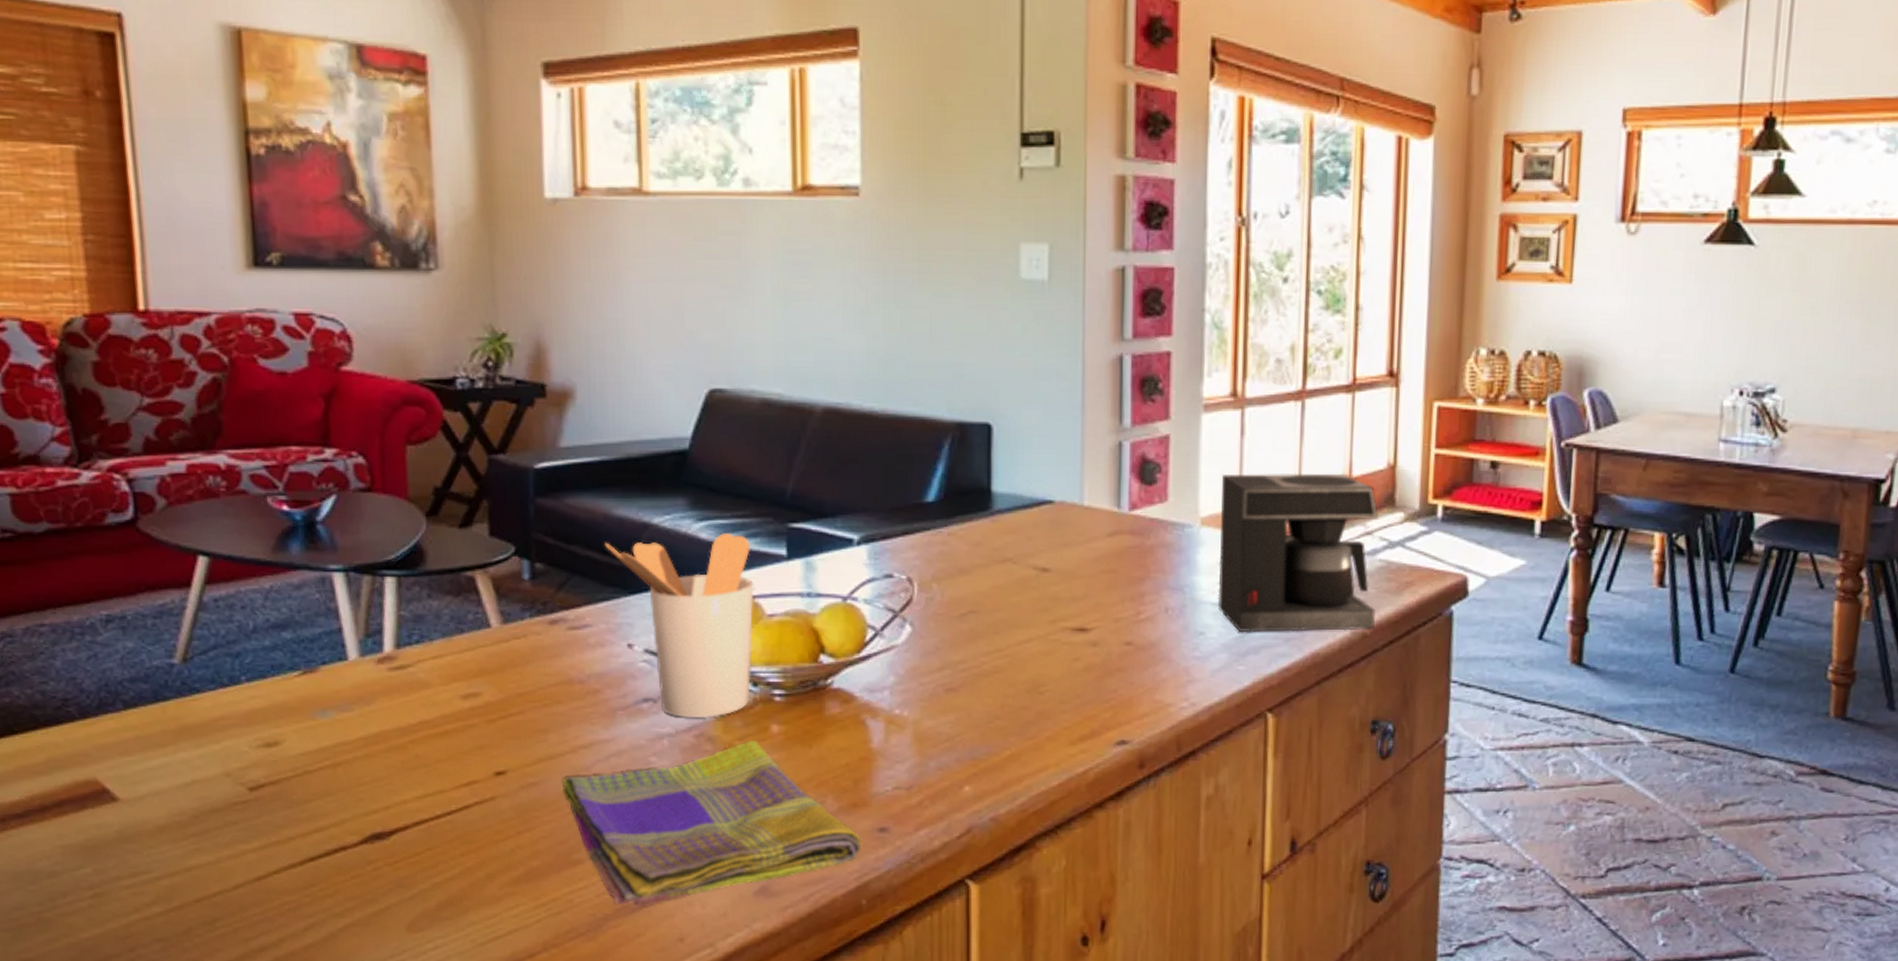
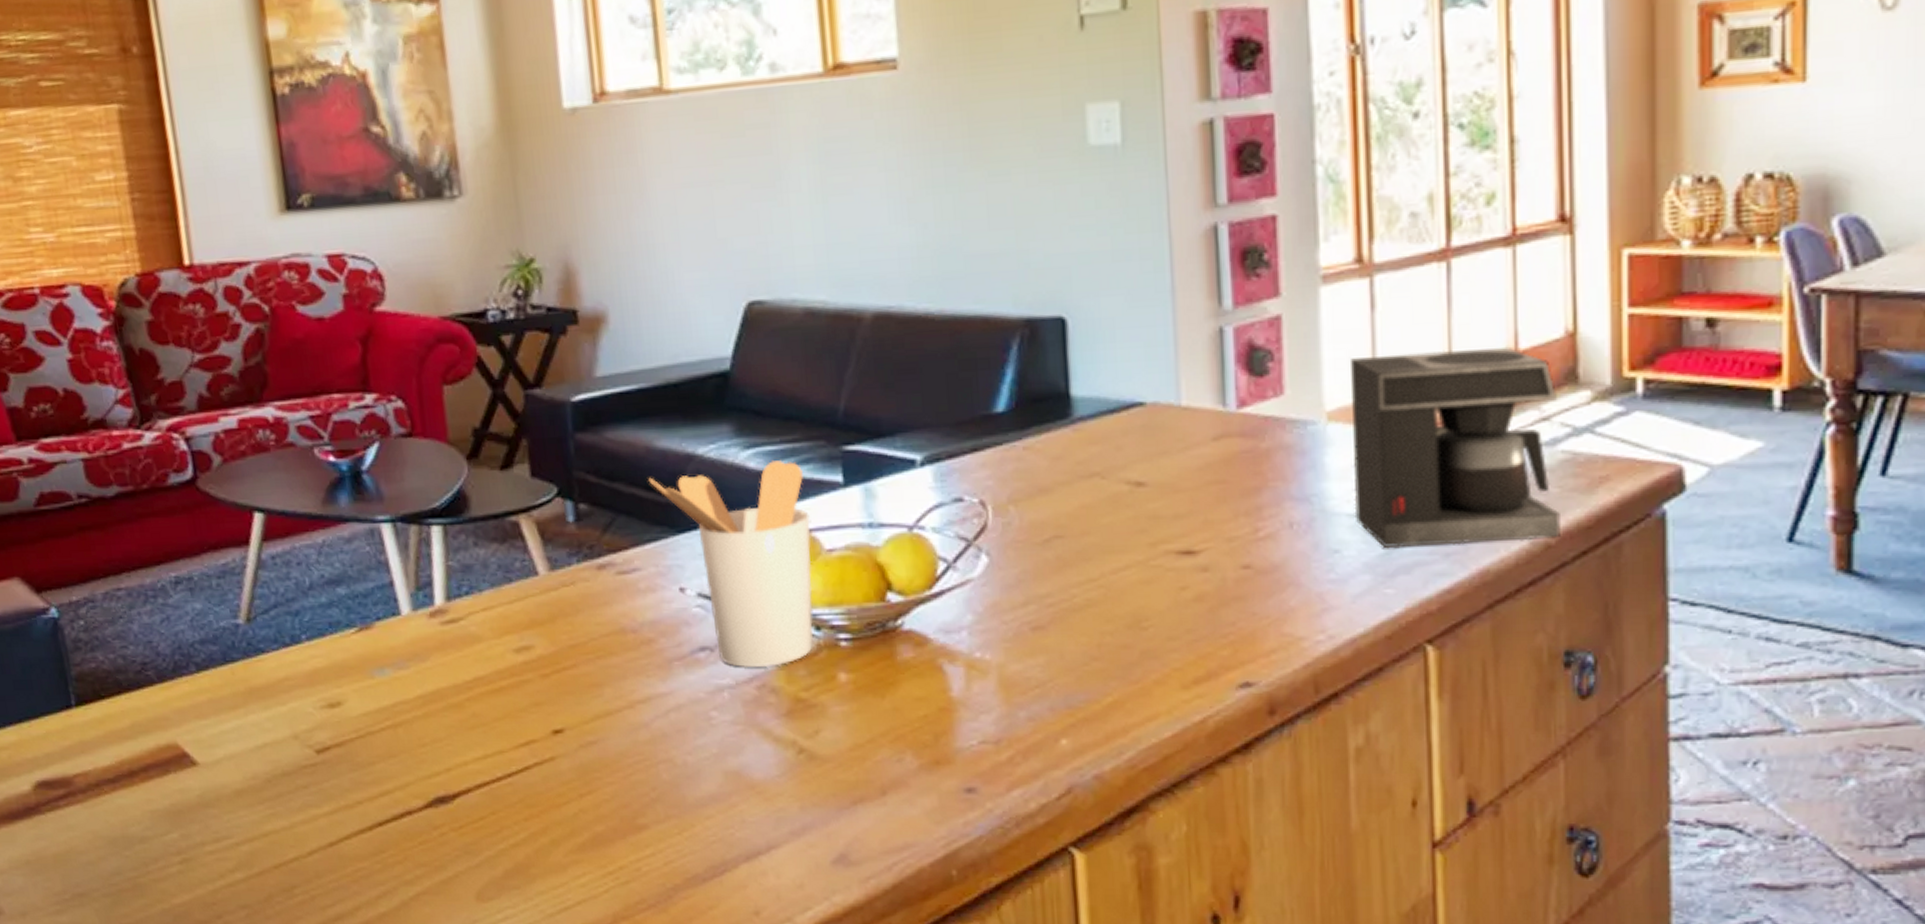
dish towel: present [561,740,862,908] -> none [620,691,948,878]

